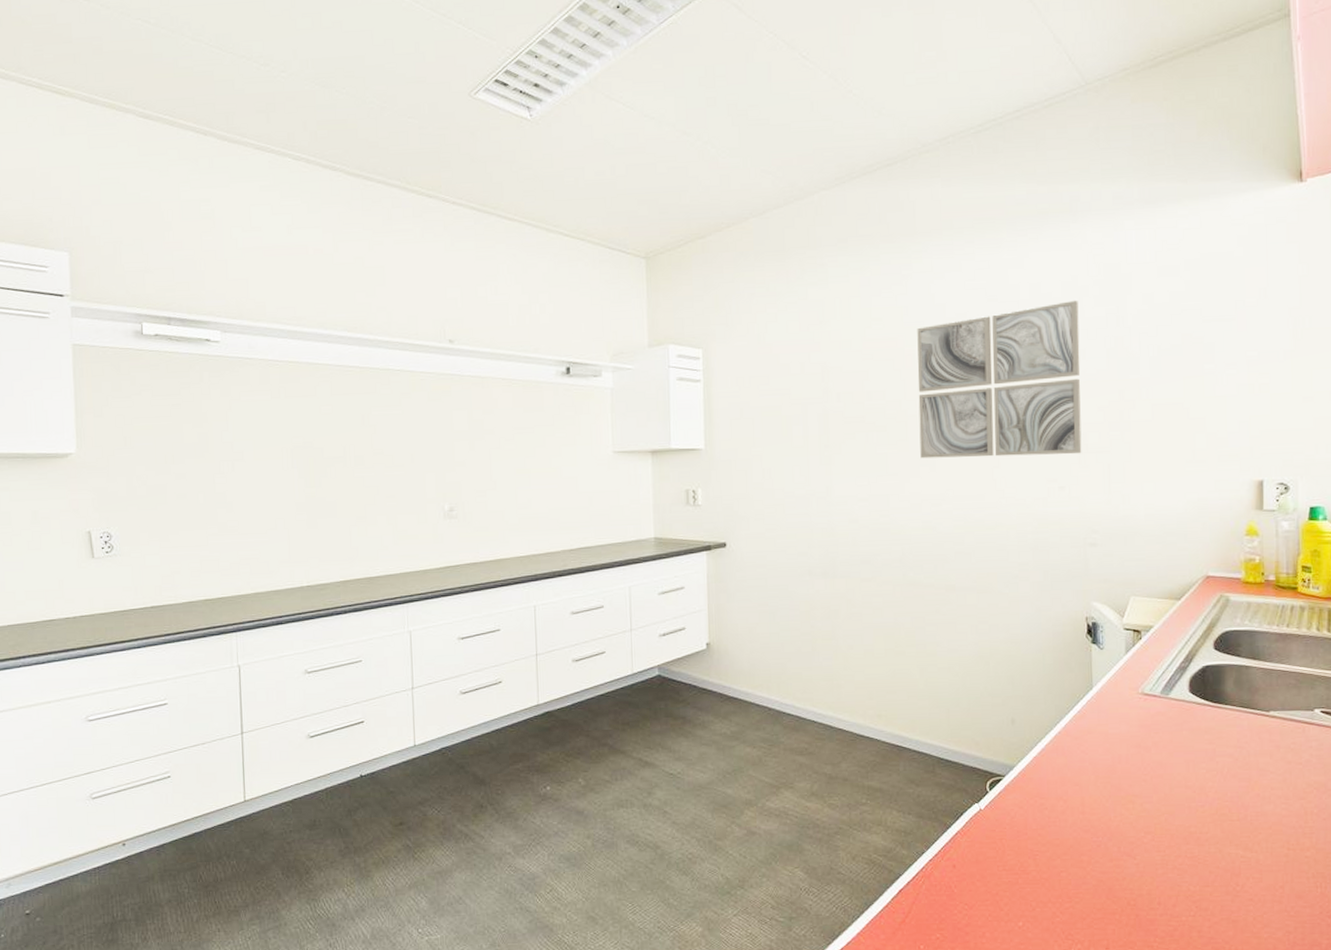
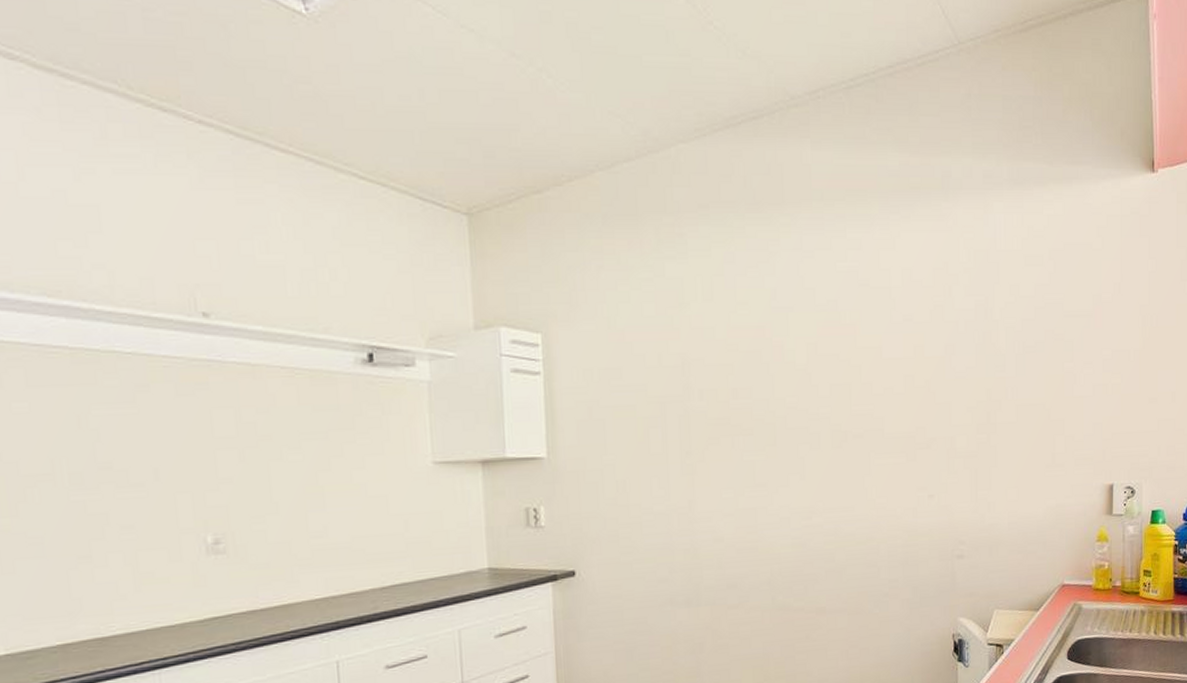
wall art: present [917,300,1082,459] -> none [786,288,951,466]

